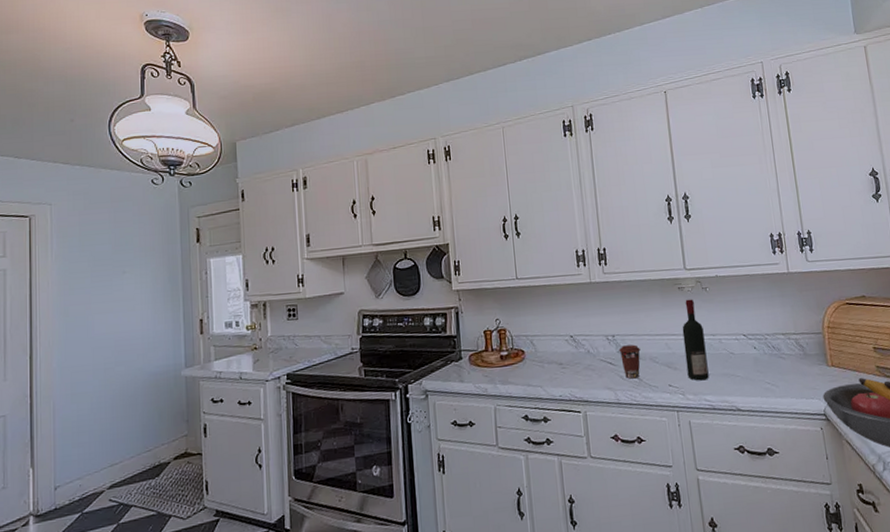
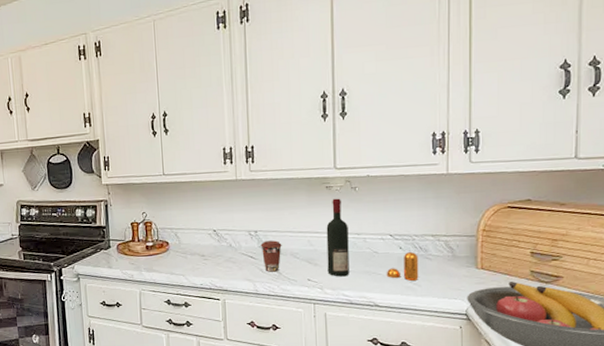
pepper shaker: none [744,352,776,382] -> present [386,252,419,281]

